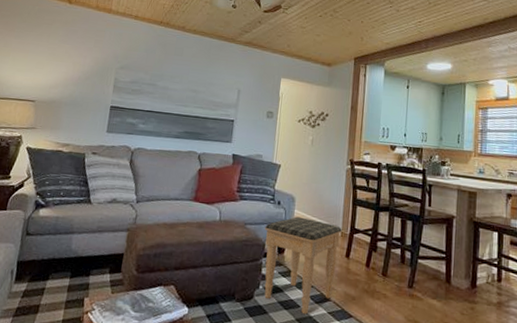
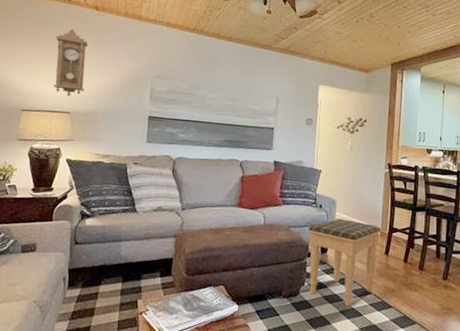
pendulum clock: none [21,20,59,86] -> present [53,28,88,97]

